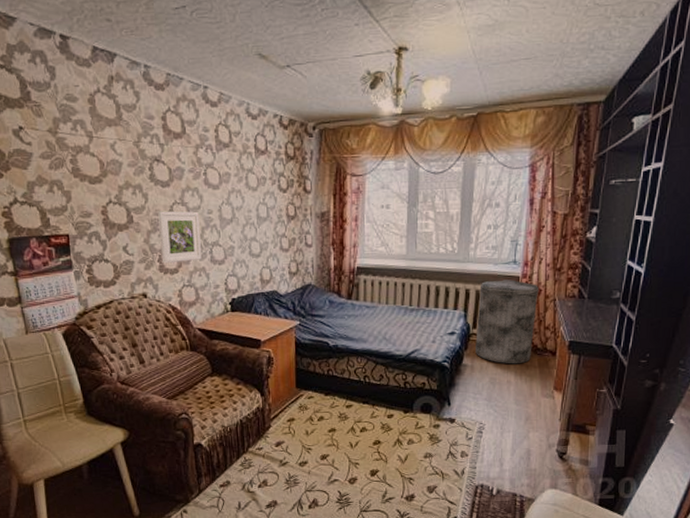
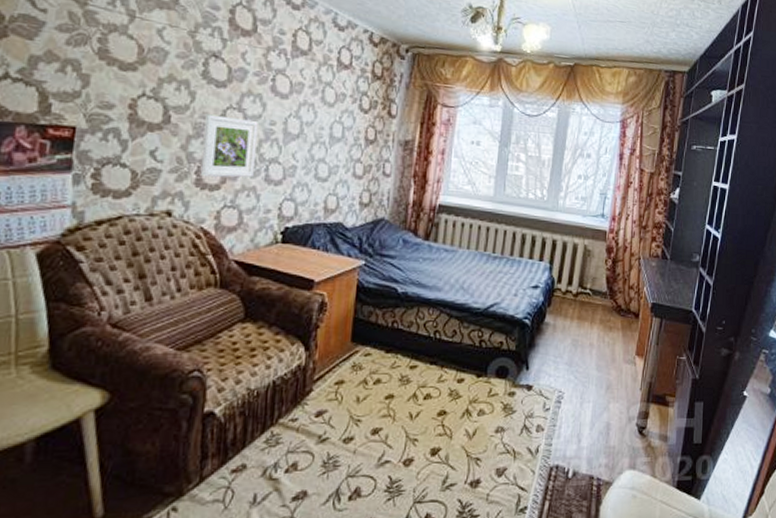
trash can: present [476,279,539,364] -> none [559,233,625,325]

